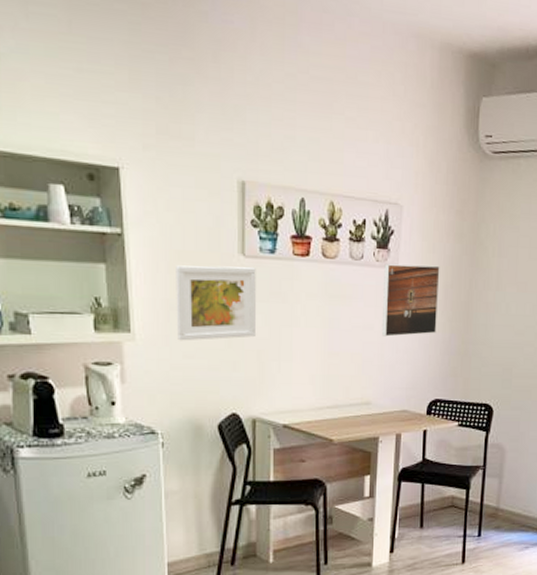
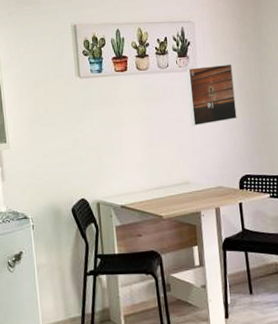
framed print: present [176,265,257,341] -> none [34,85,94,146]

